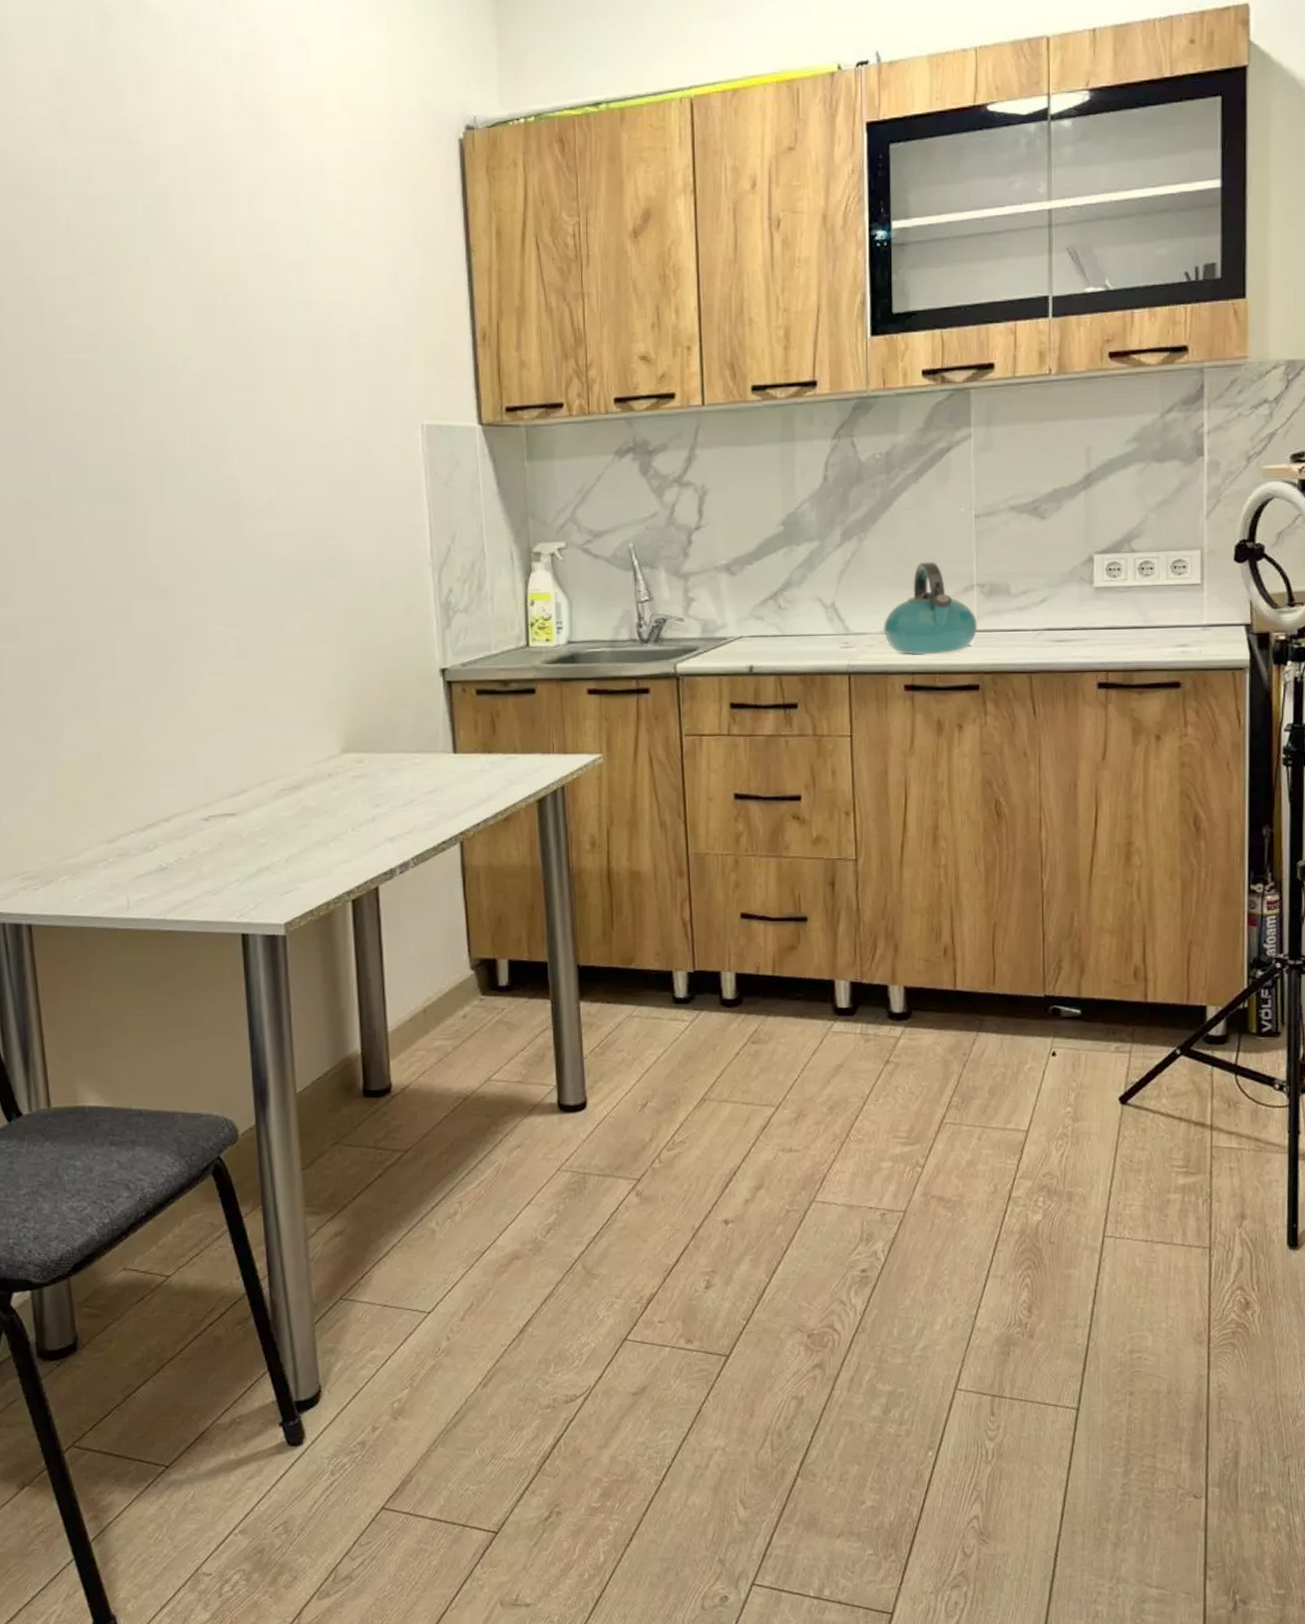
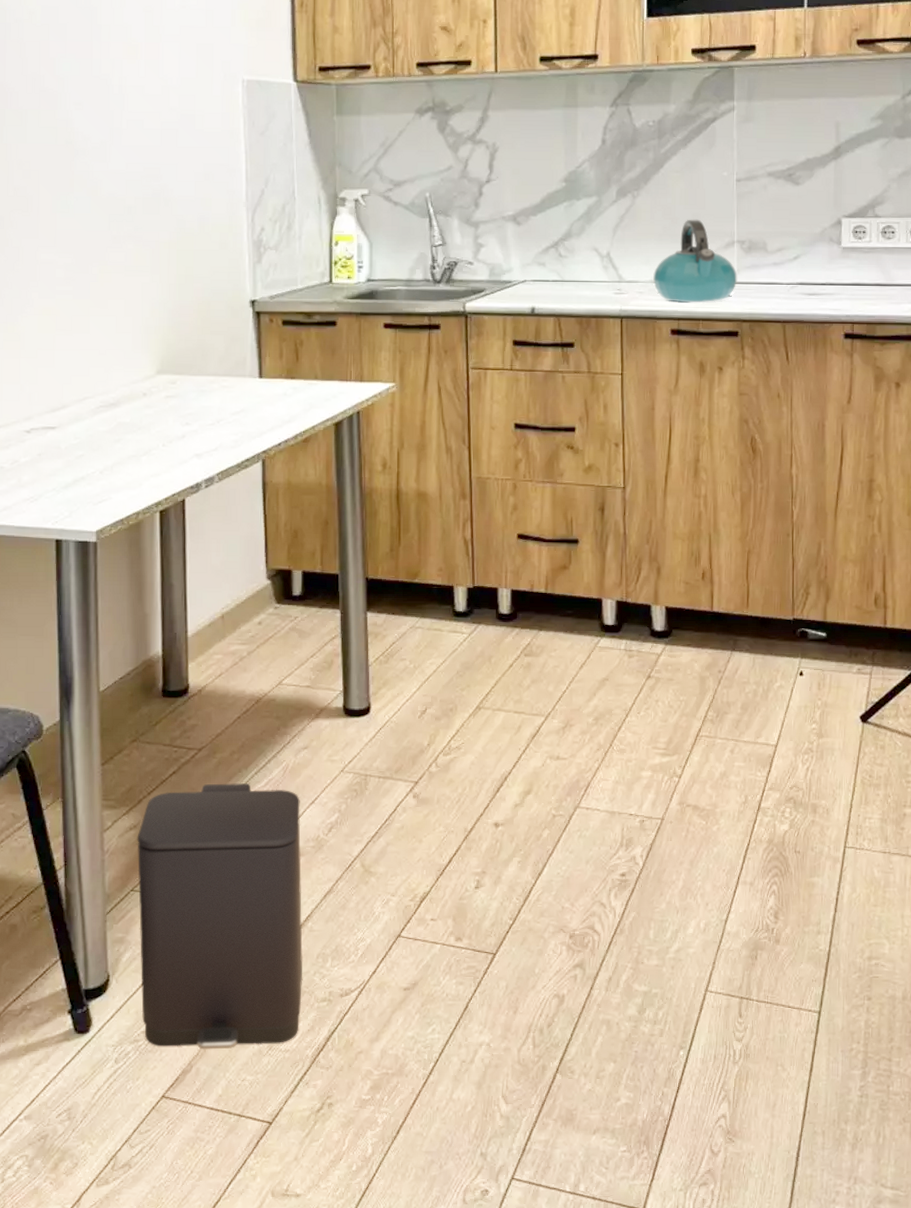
pedal bin: none [343,1184,525,1460] -> present [137,782,303,1050]

